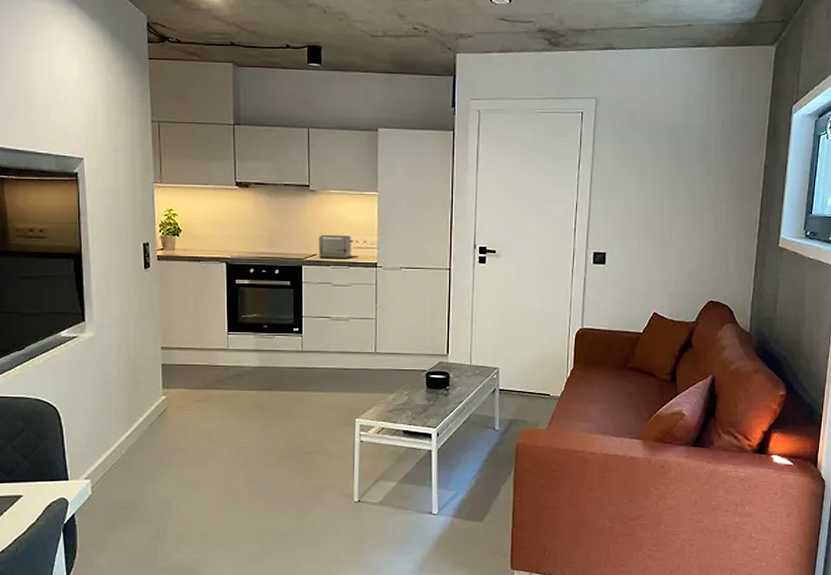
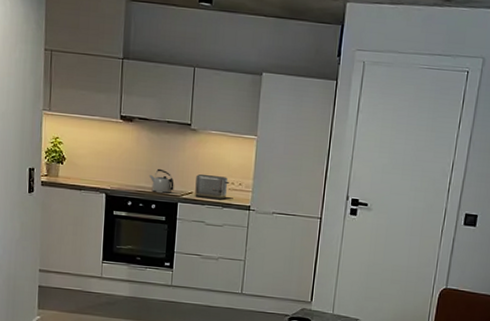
kettle: none [270,232,297,258] -> present [149,168,174,194]

